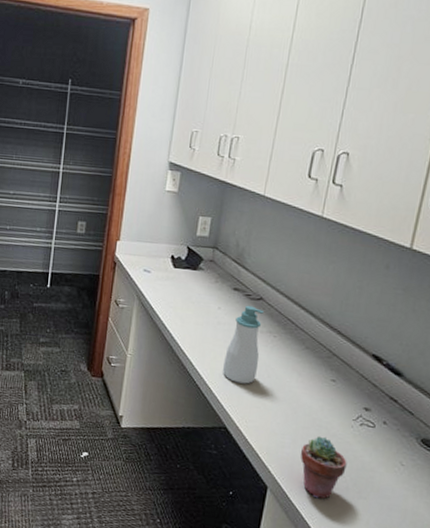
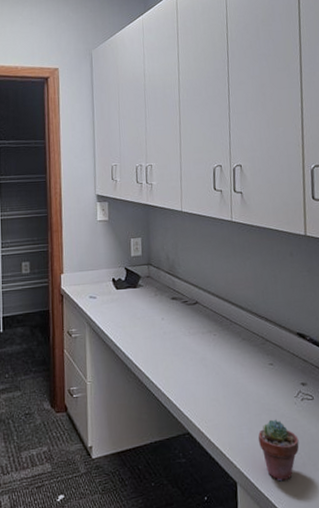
soap bottle: present [222,305,263,384] -> none [175,311,206,386]

